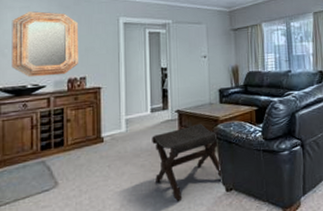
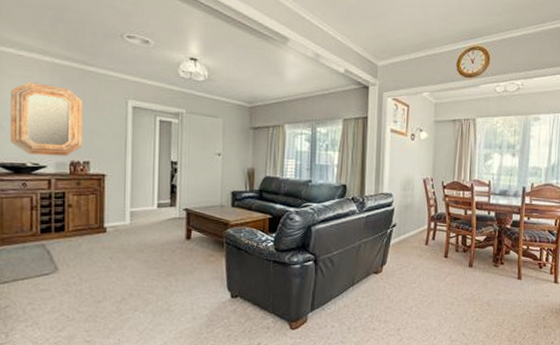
footstool: present [152,123,222,201] -> none [157,225,228,301]

